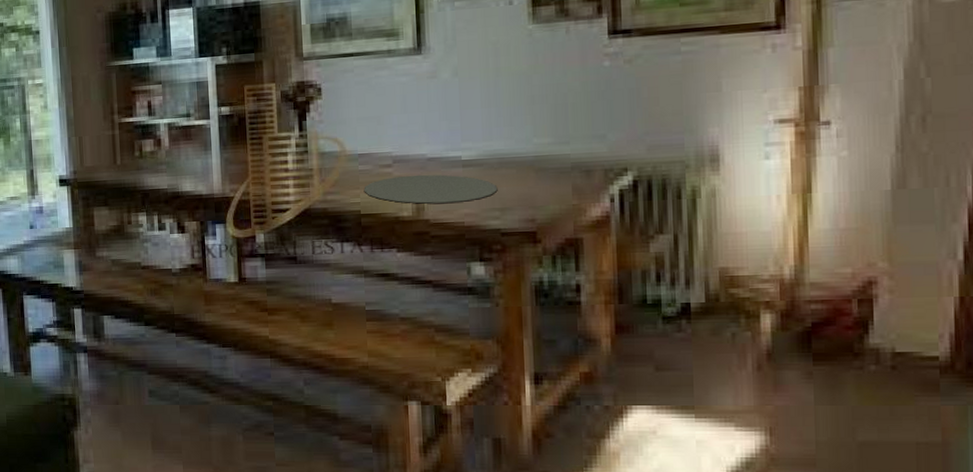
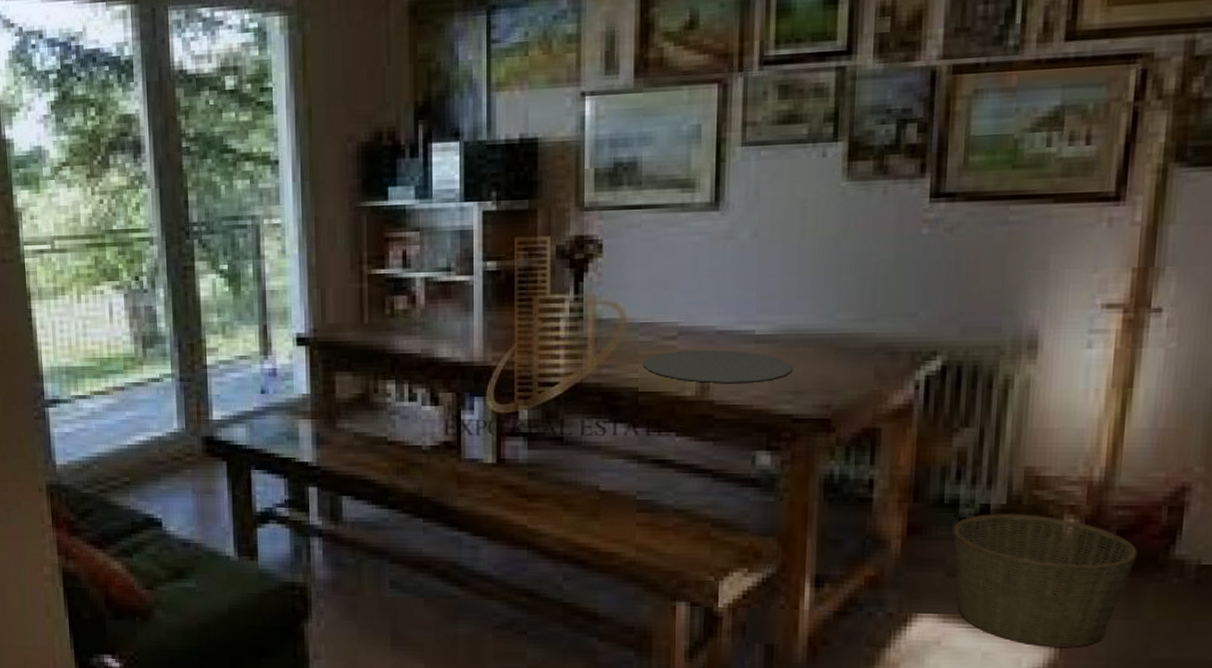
basket: none [658,311,834,434] -> present [953,514,1138,648]

